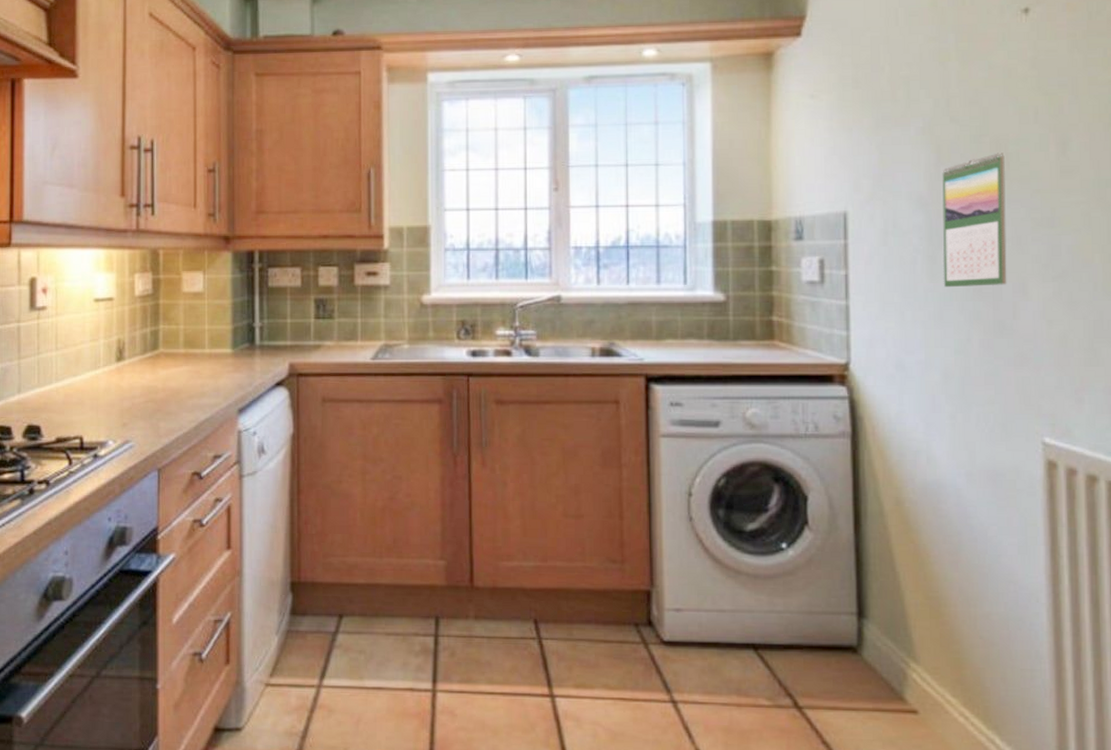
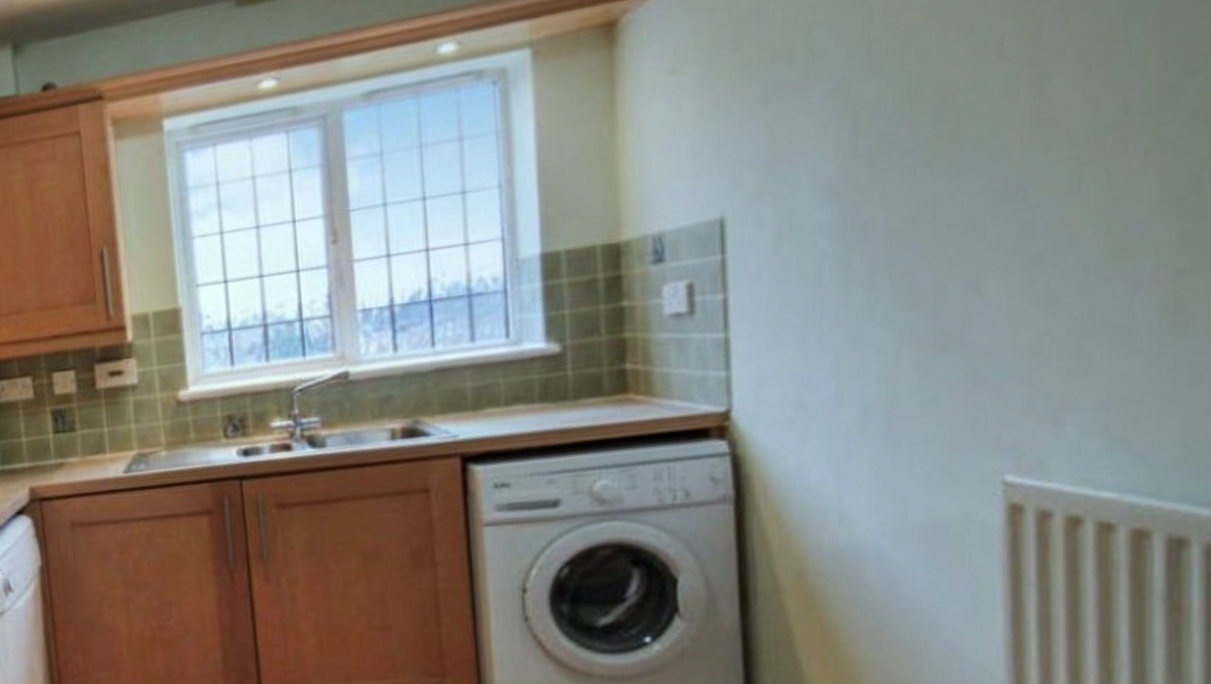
calendar: present [942,153,1007,288] -> none [860,107,954,299]

